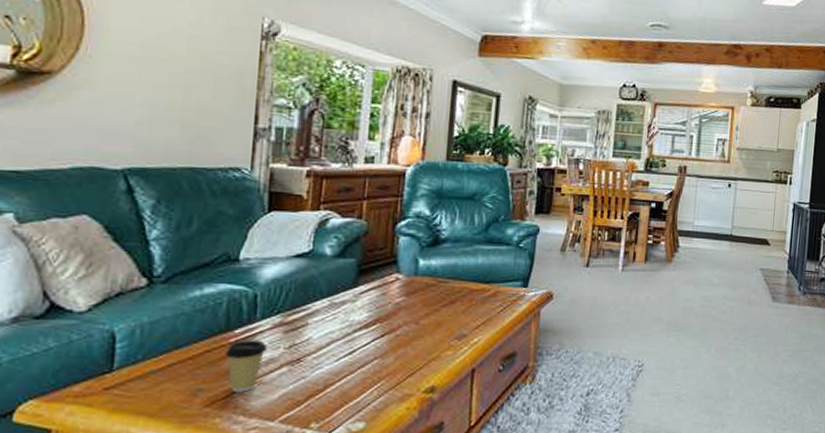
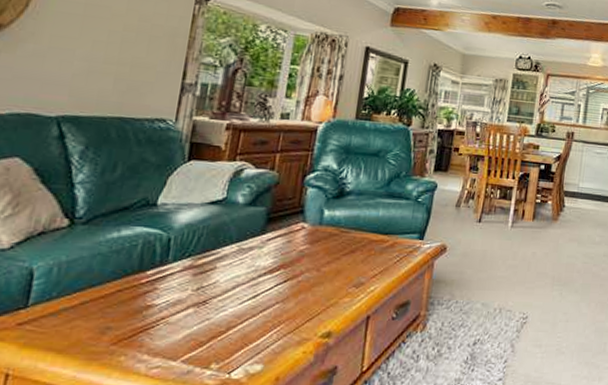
coffee cup: present [225,340,267,392] -> none [135,281,176,332]

